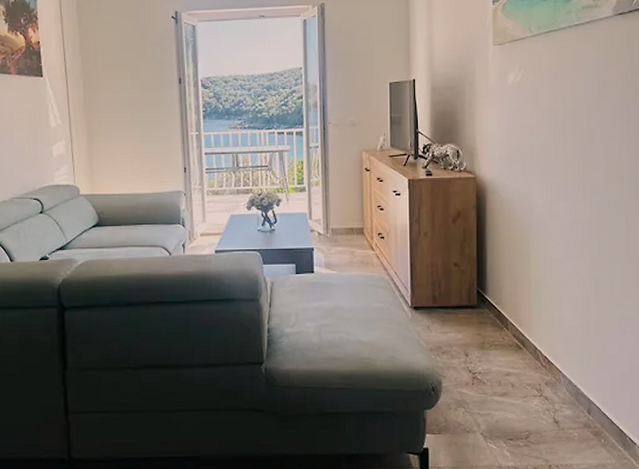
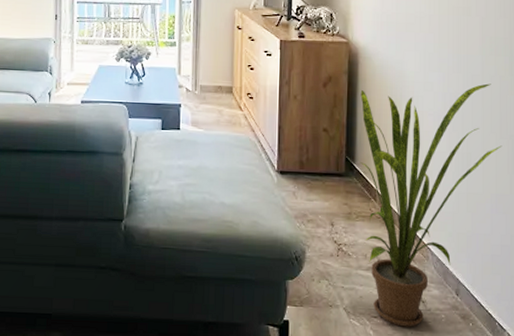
house plant: none [489,210,629,447] -> present [359,83,502,327]

